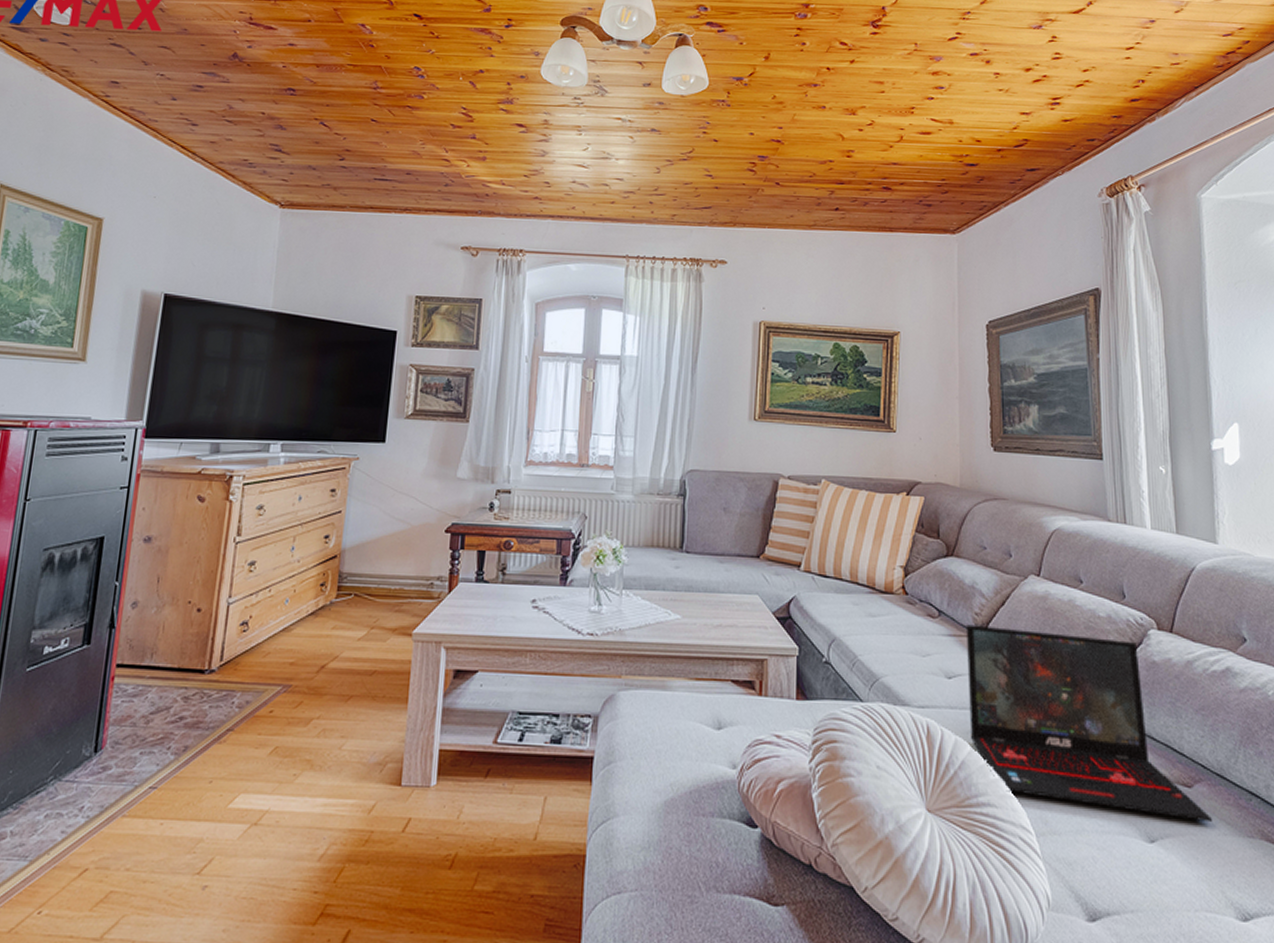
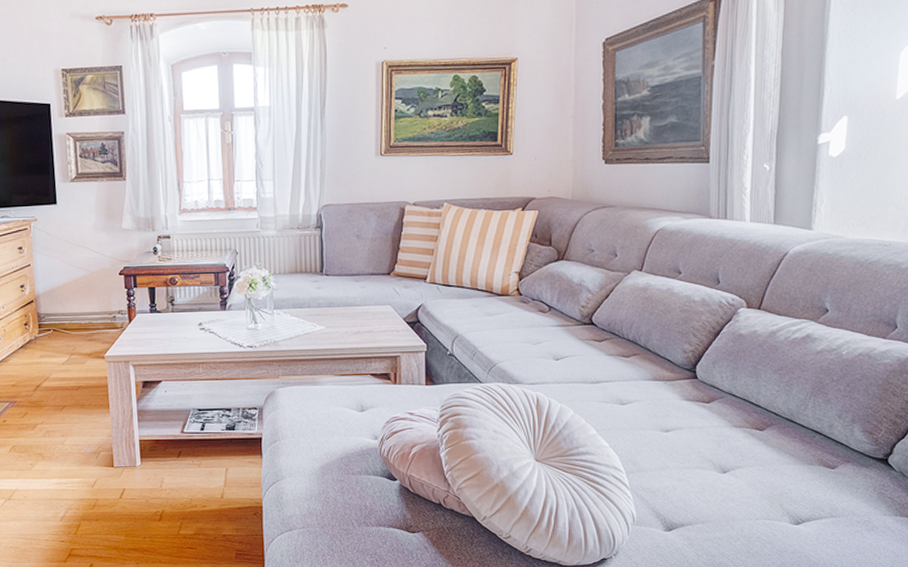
laptop: present [965,624,1212,821] -> none [572,315,778,455]

